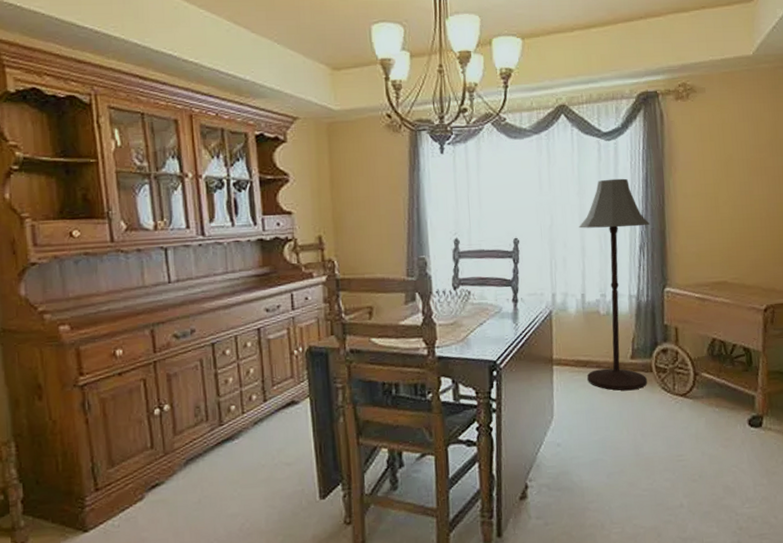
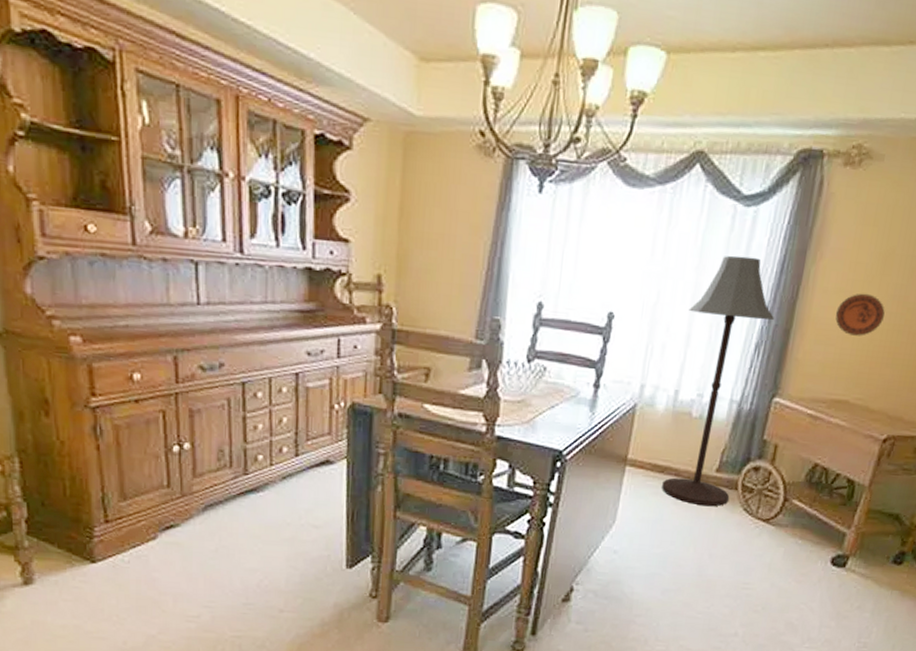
decorative plate: none [698,193,738,228] -> present [835,293,885,336]

